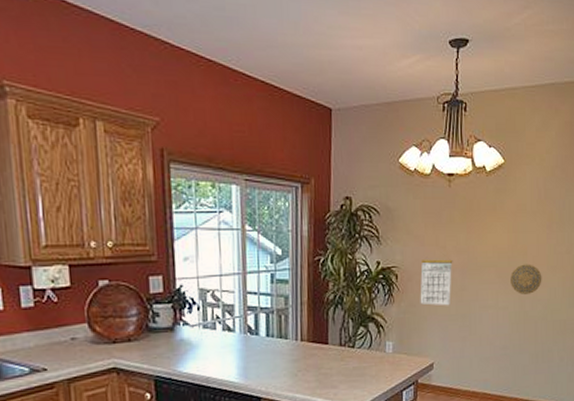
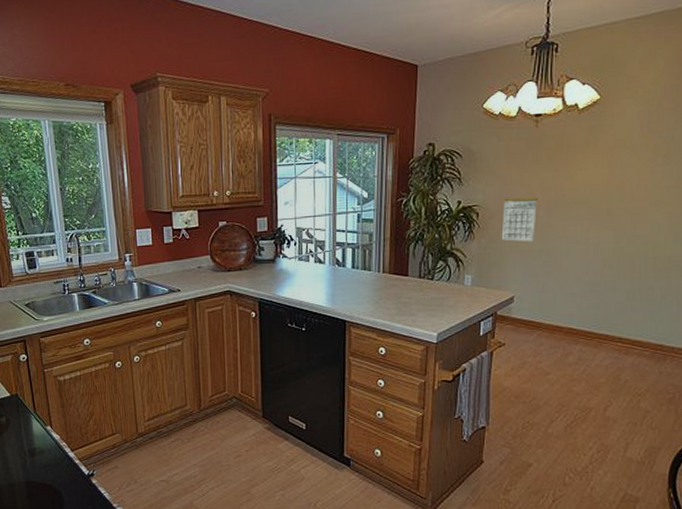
decorative plate: present [510,264,542,294] -> none [604,199,643,230]

